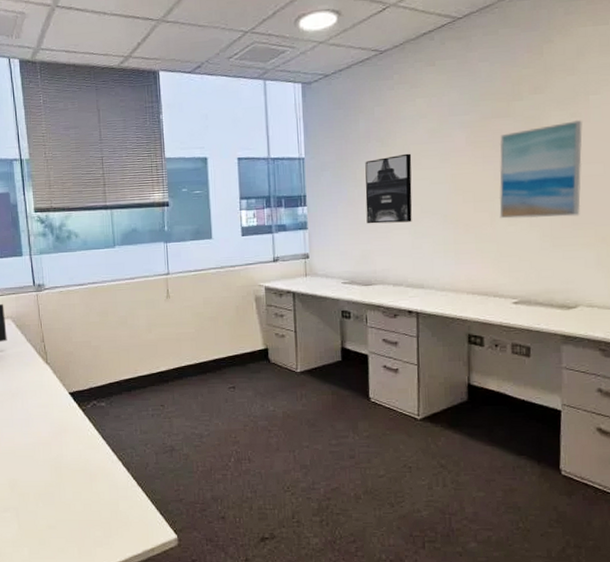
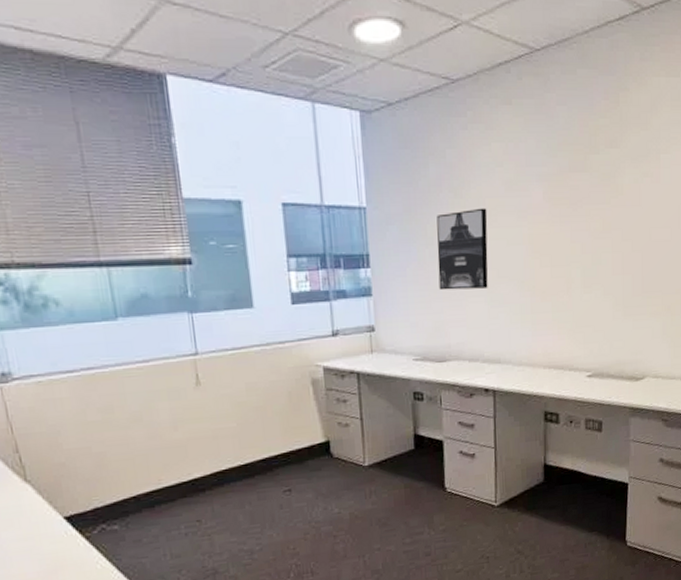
wall art: present [499,120,582,219] -> none [575,180,653,286]

